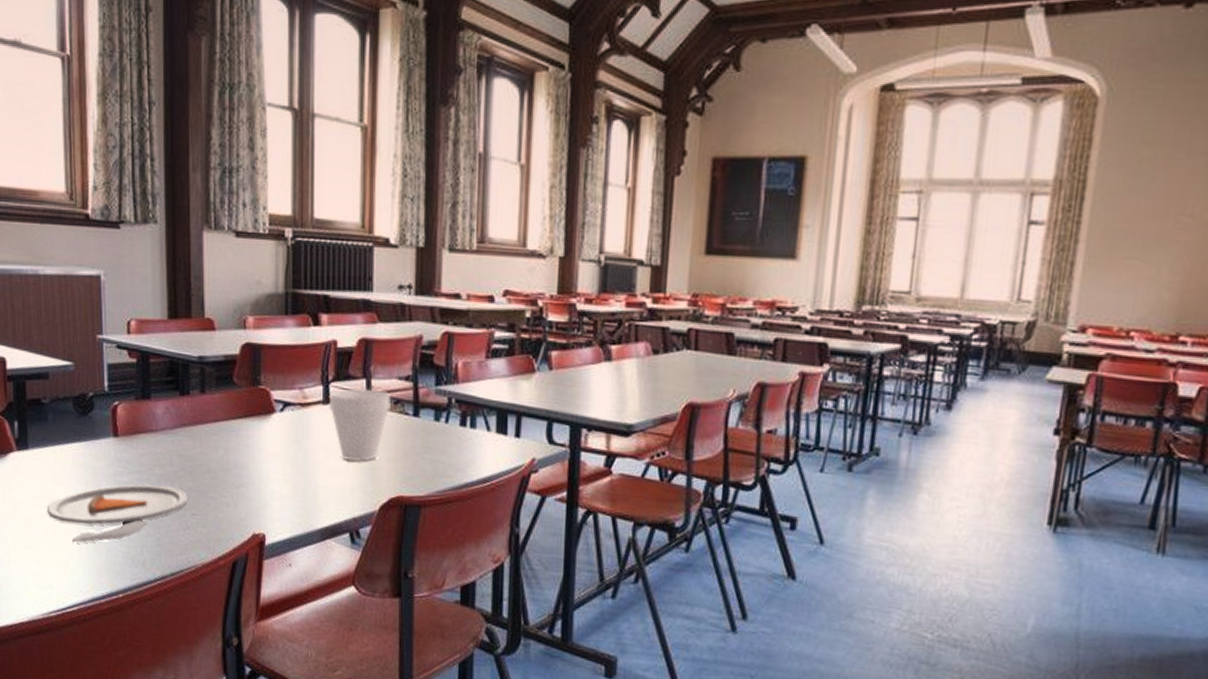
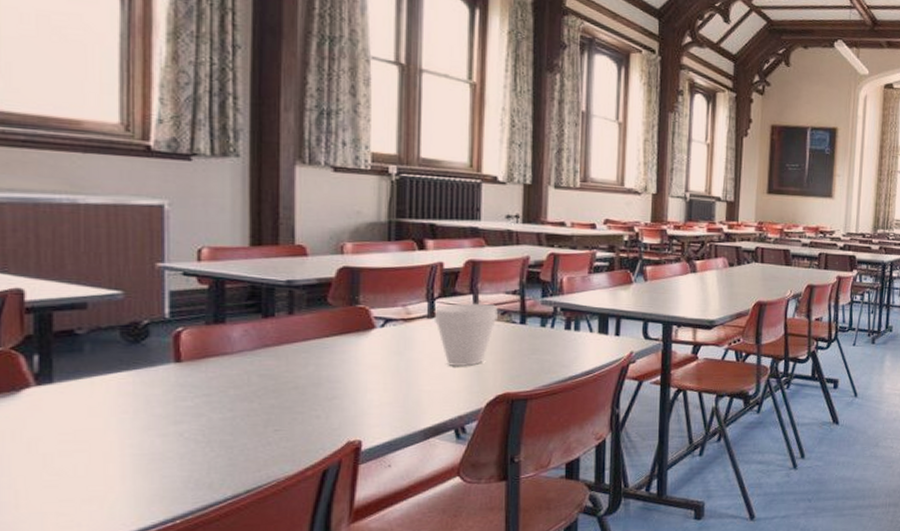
dinner plate: present [46,484,188,543] -> none [77,406,269,475]

